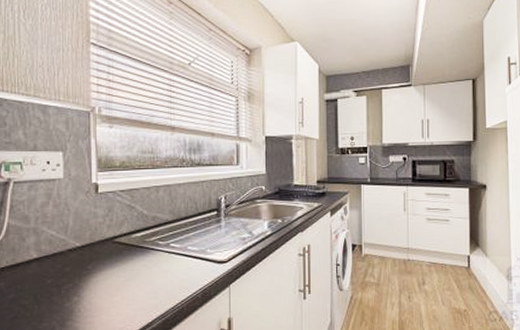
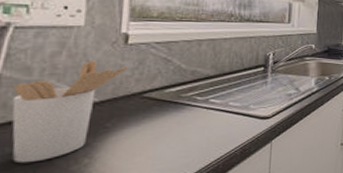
utensil holder: none [18,209,100,299] -> present [12,60,128,164]

